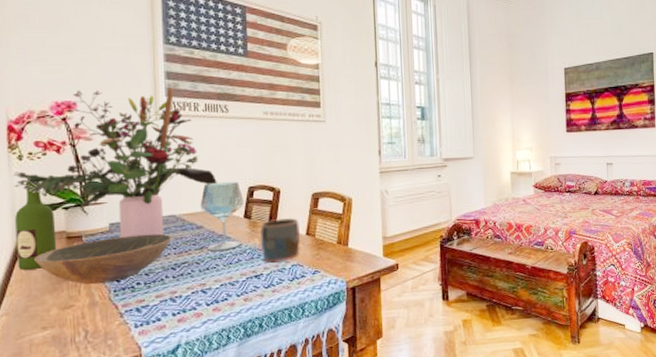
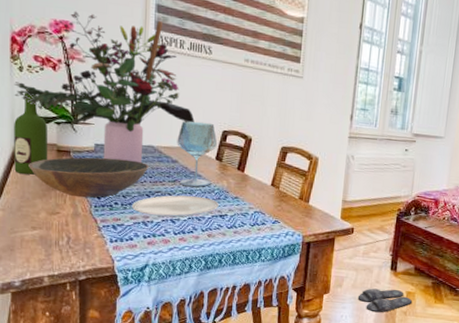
plate: none [157,259,253,290] -> present [132,195,219,217]
mug: present [260,217,300,263] -> none [228,165,266,207]
slippers: none [413,319,469,348] -> present [357,288,412,312]

